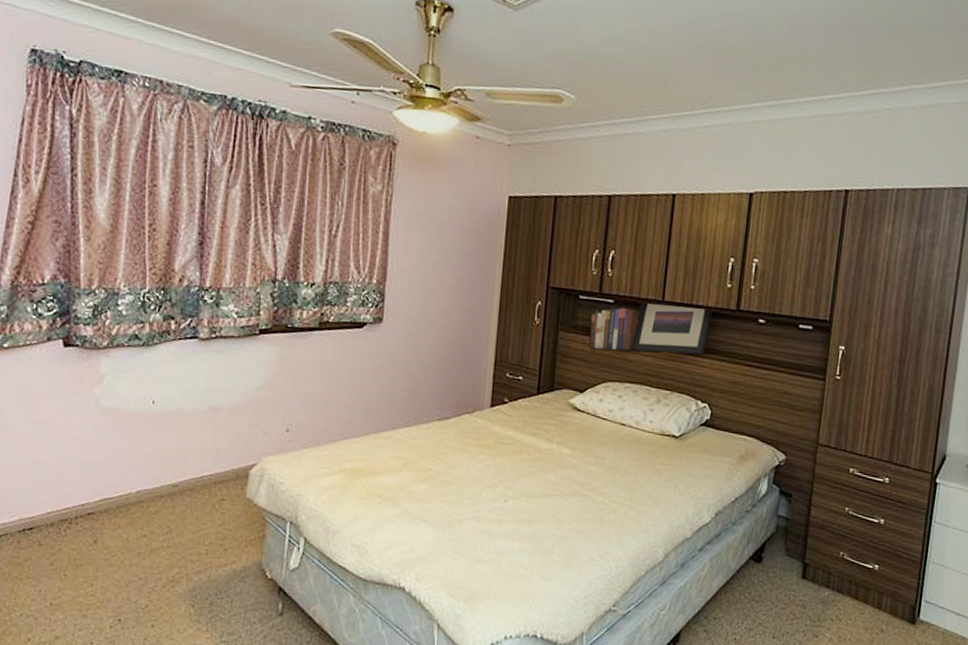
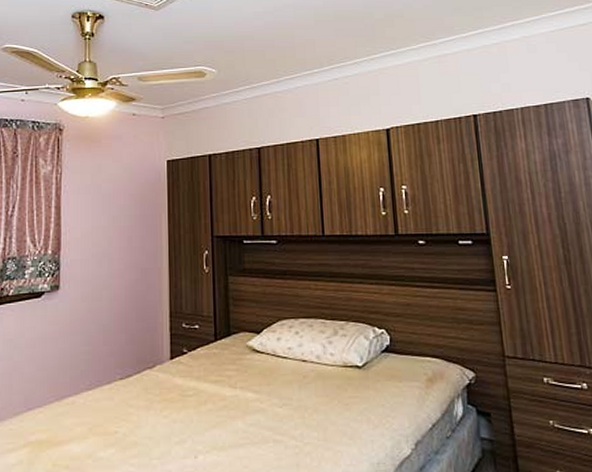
books: present [589,307,646,353] -> none [258,247,316,290]
picture frame: present [631,301,713,355] -> none [300,238,373,287]

